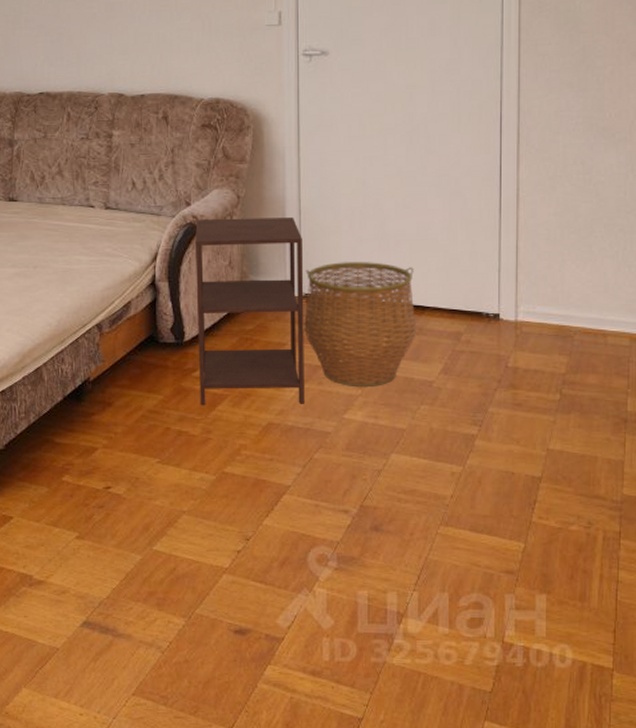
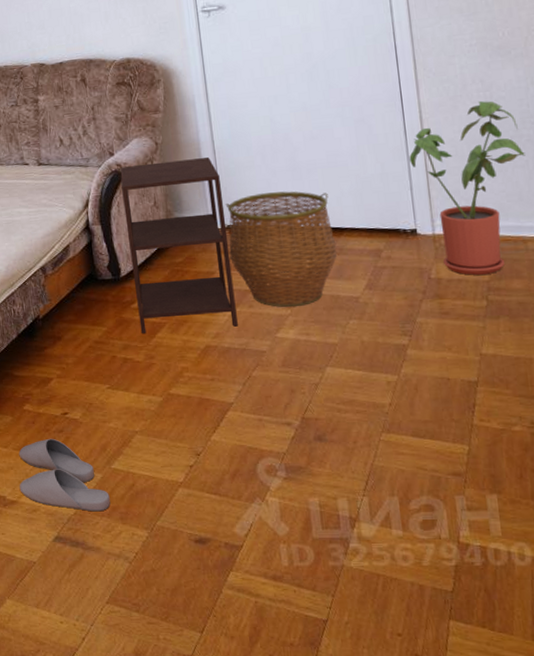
slippers: none [48,514,148,596] -> present [18,438,110,512]
house plant: none [501,183,616,367] -> present [409,100,525,275]

